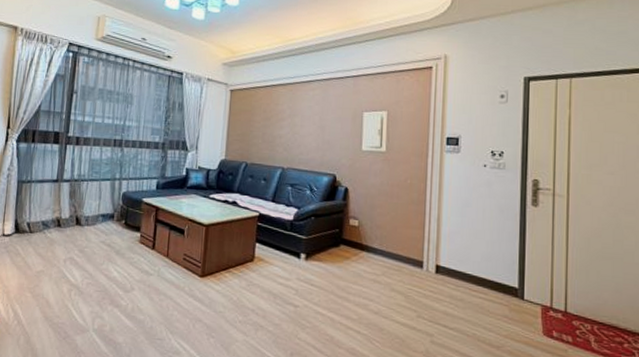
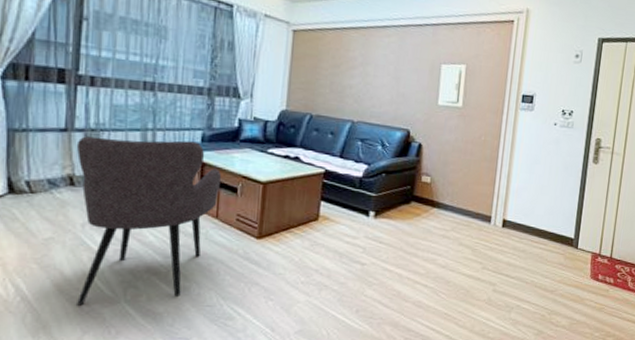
armchair: none [57,185,171,332] -> present [76,136,221,306]

